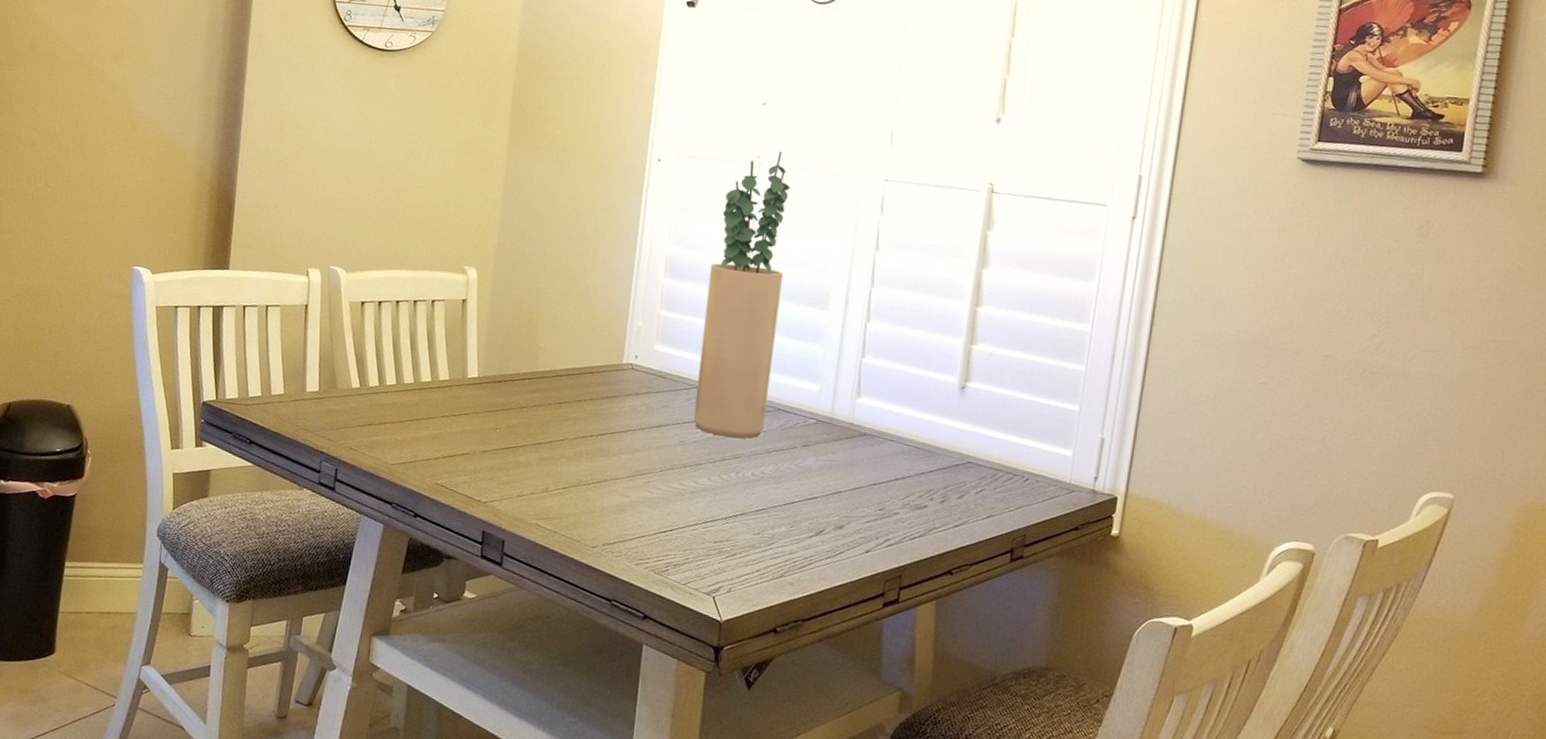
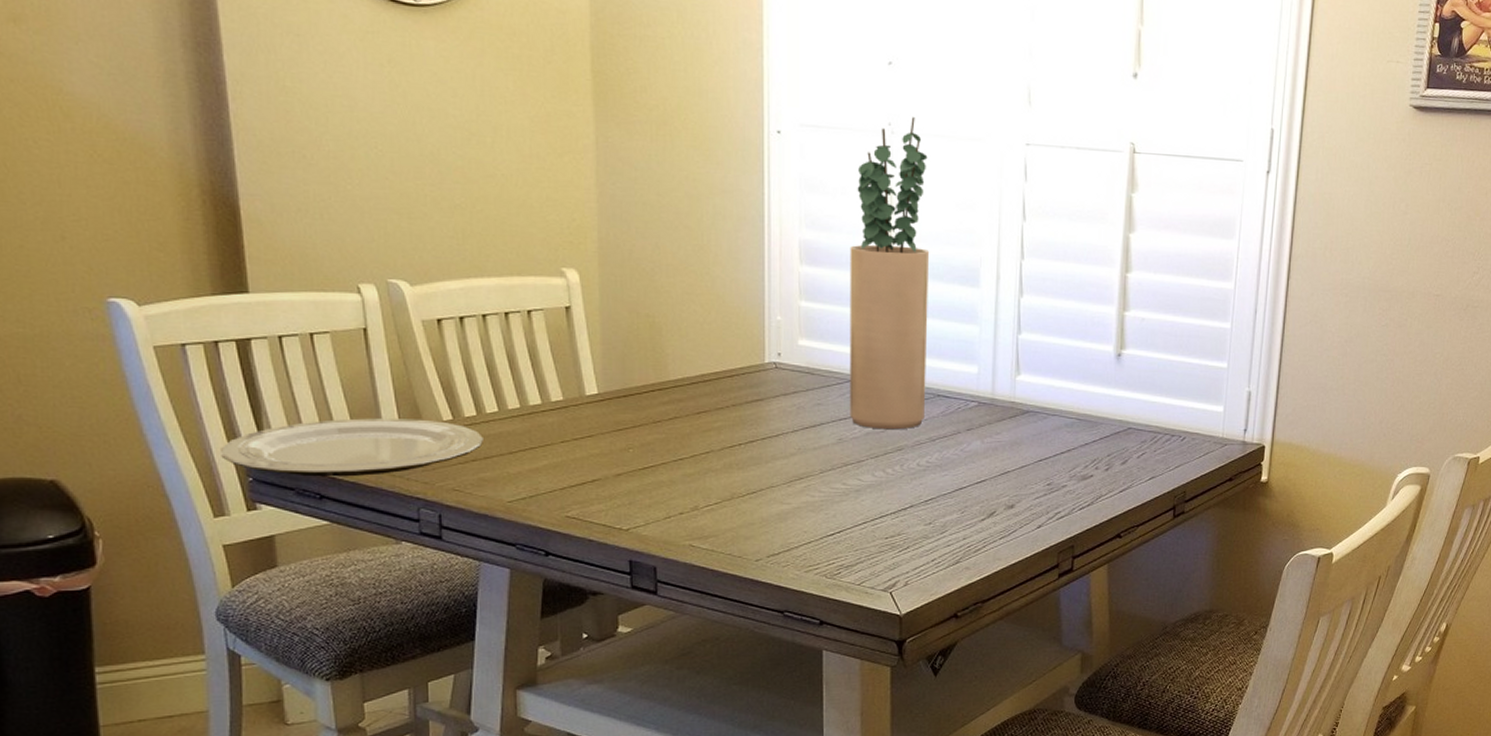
plate: none [185,378,382,429] -> present [219,418,485,477]

